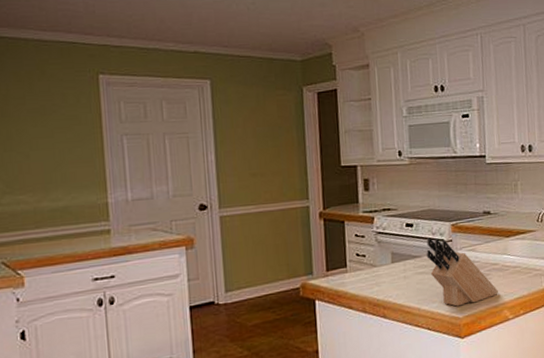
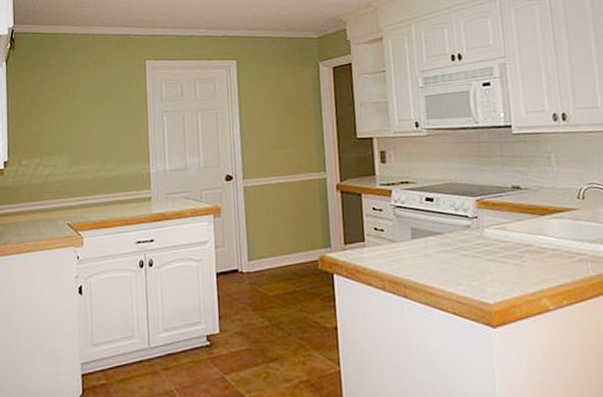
knife block: present [426,238,498,307] -> none [449,213,535,291]

